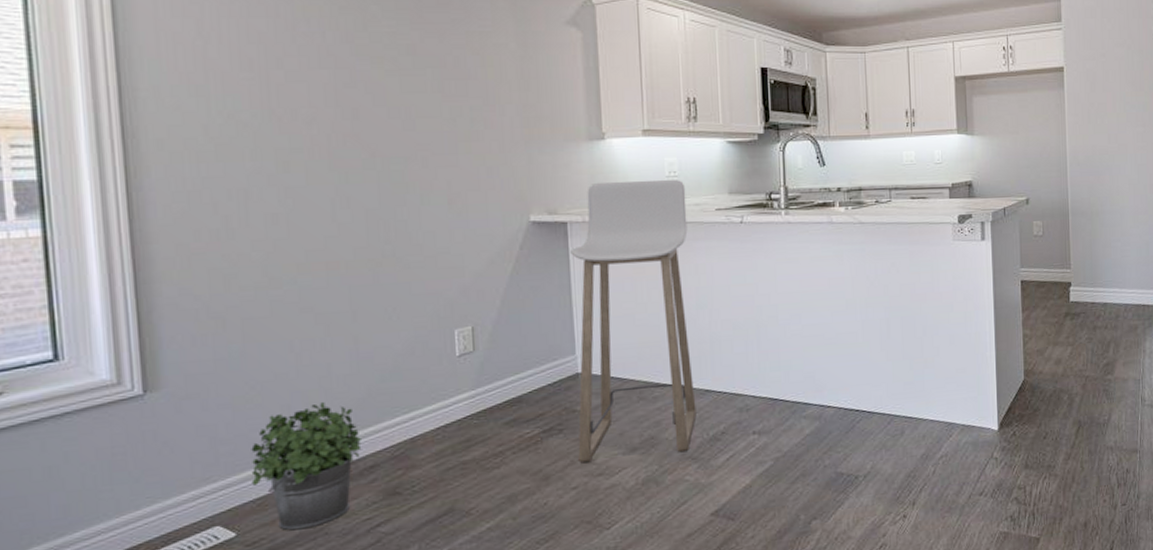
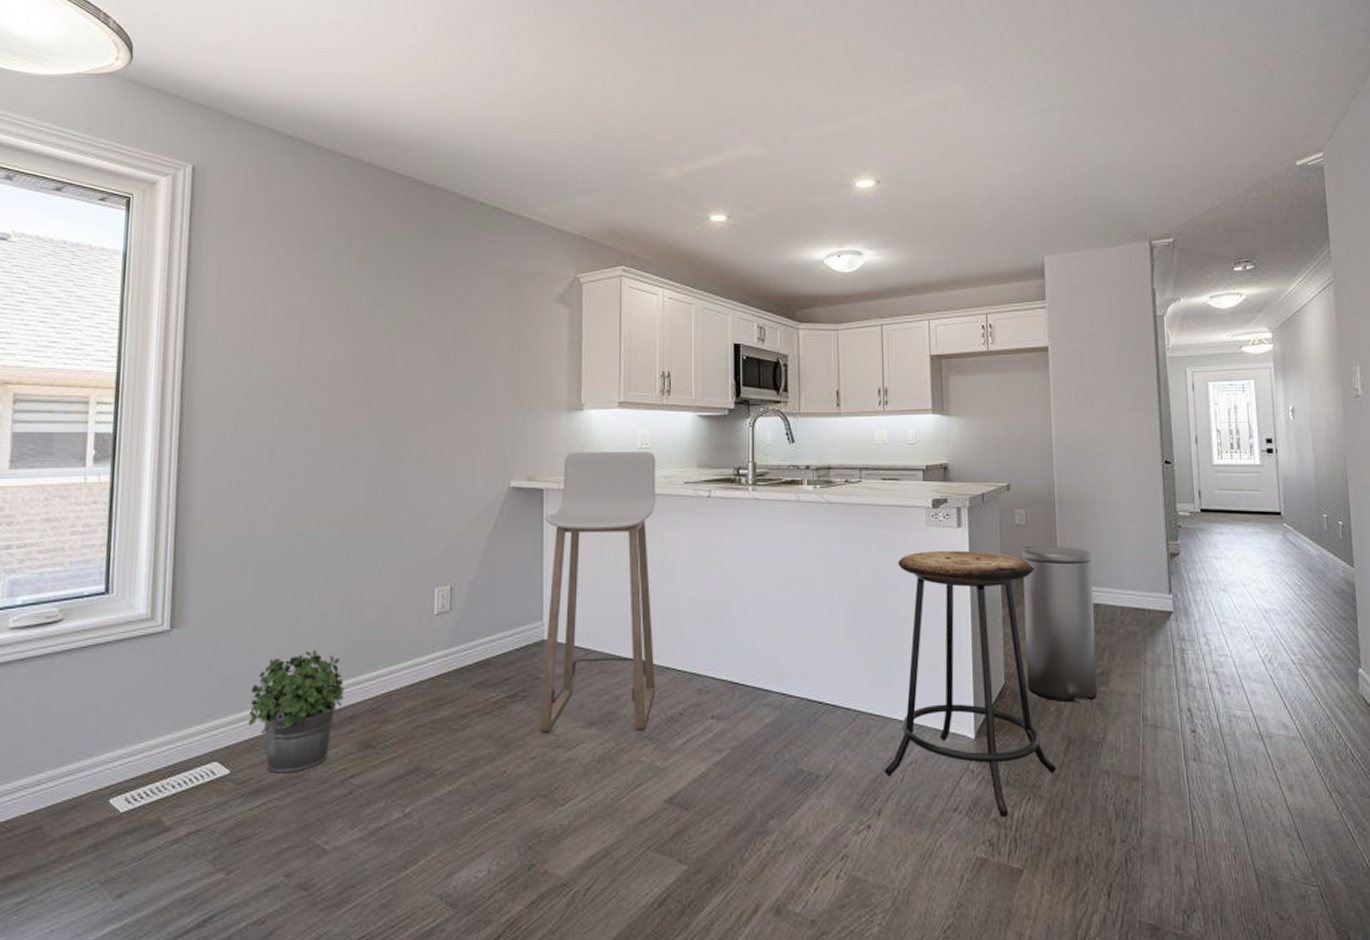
bar stool: none [917,261,1068,495] -> present [884,550,1056,817]
pedal bin: none [1040,253,1104,392] -> present [1022,546,1097,704]

